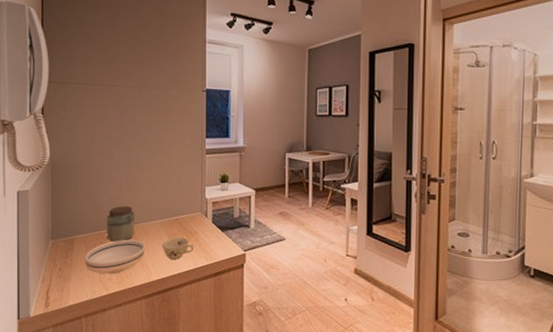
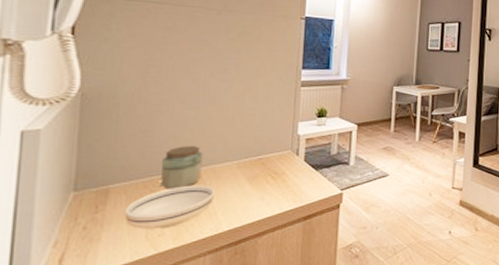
teacup: present [162,237,194,260] -> none [237,179,280,206]

